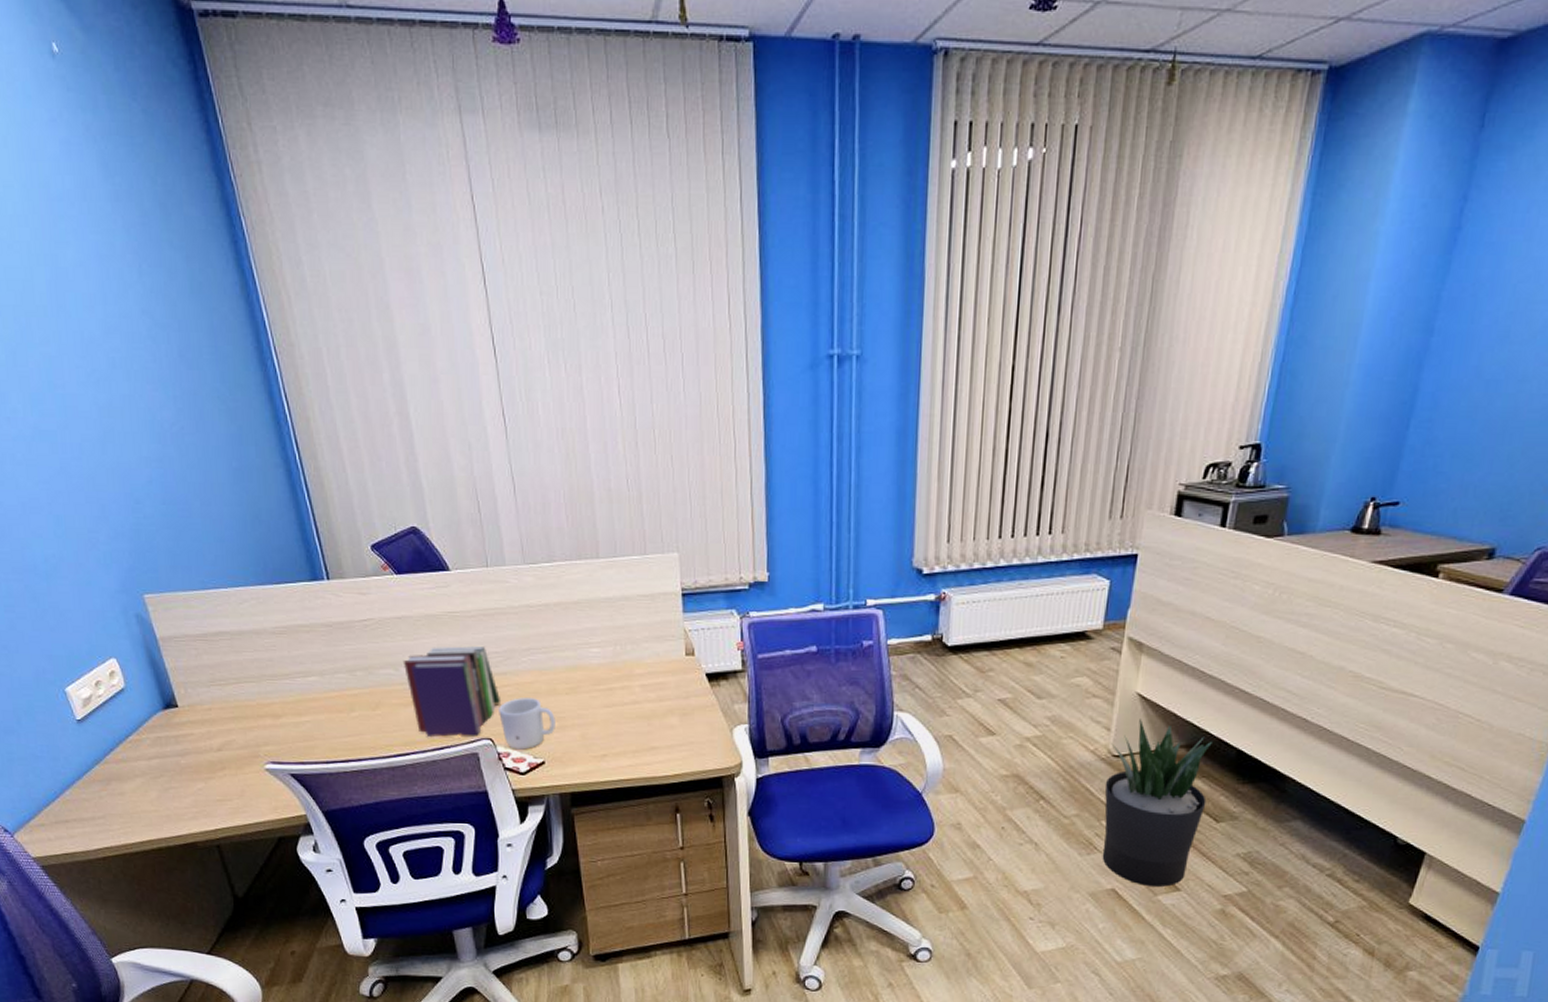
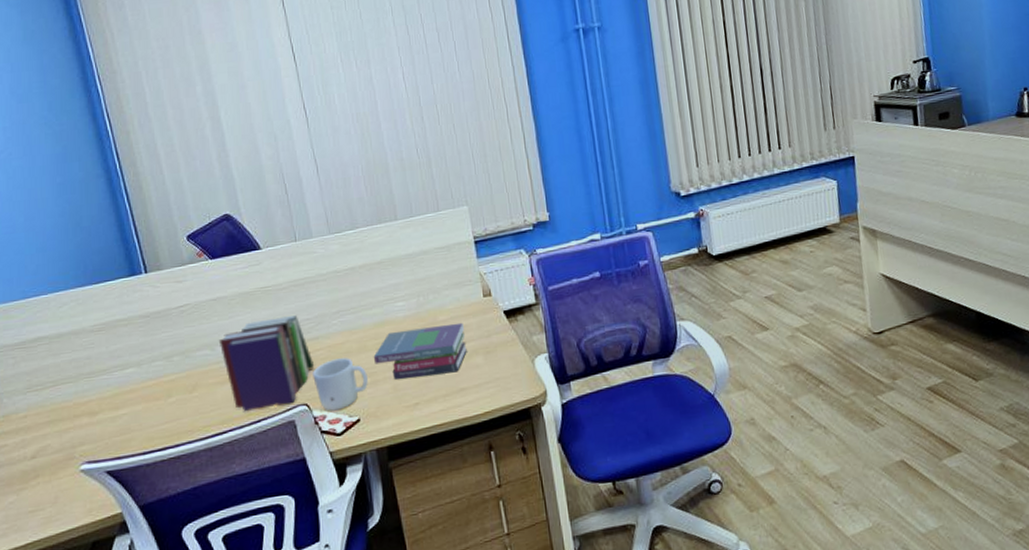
books: none [563,678,662,730] -> present [373,322,467,379]
planter: present [1102,719,1212,887] -> none [869,296,963,453]

